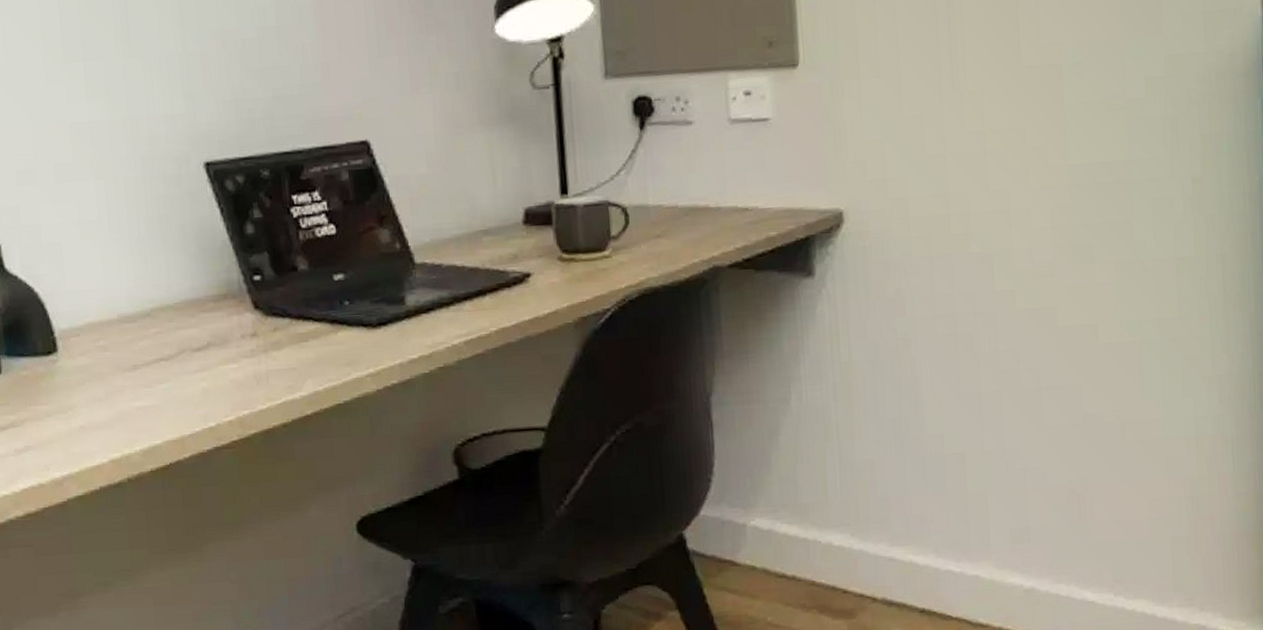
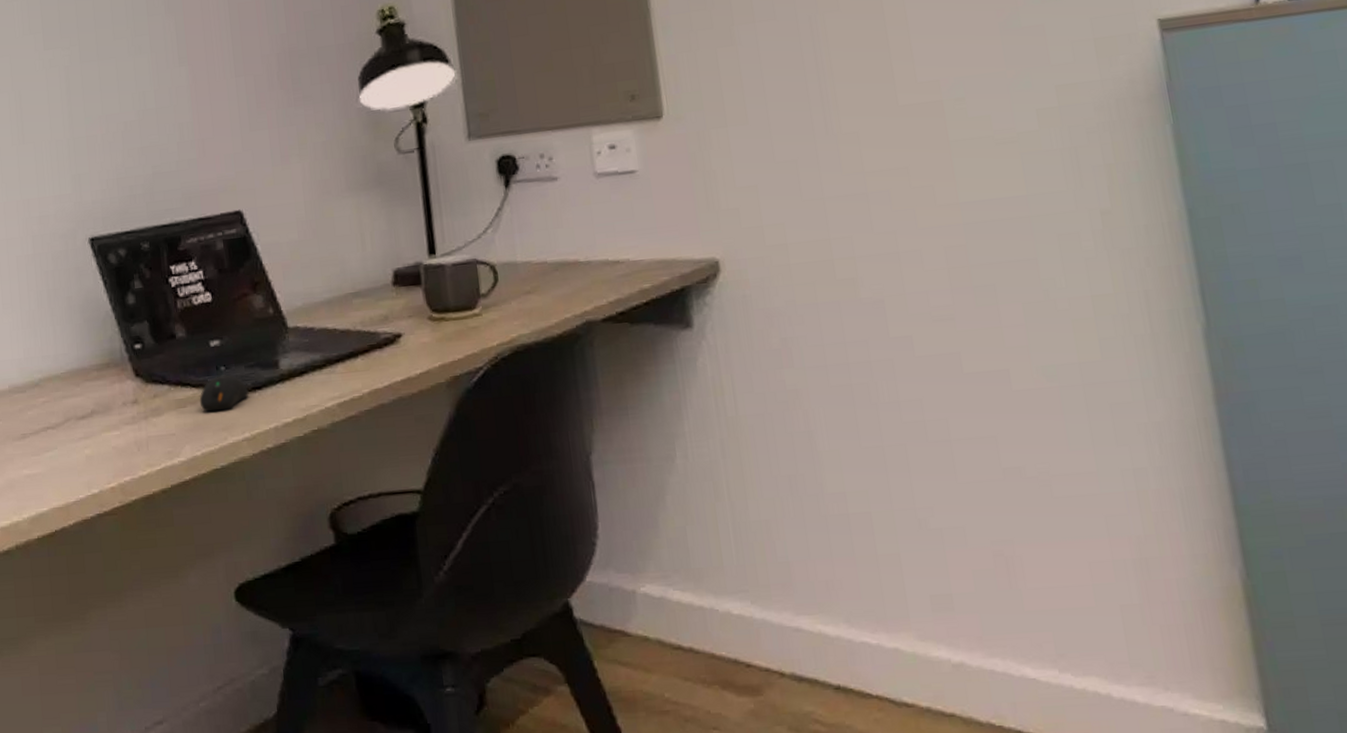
computer mouse: none [322,309,374,346] -> present [199,374,249,412]

